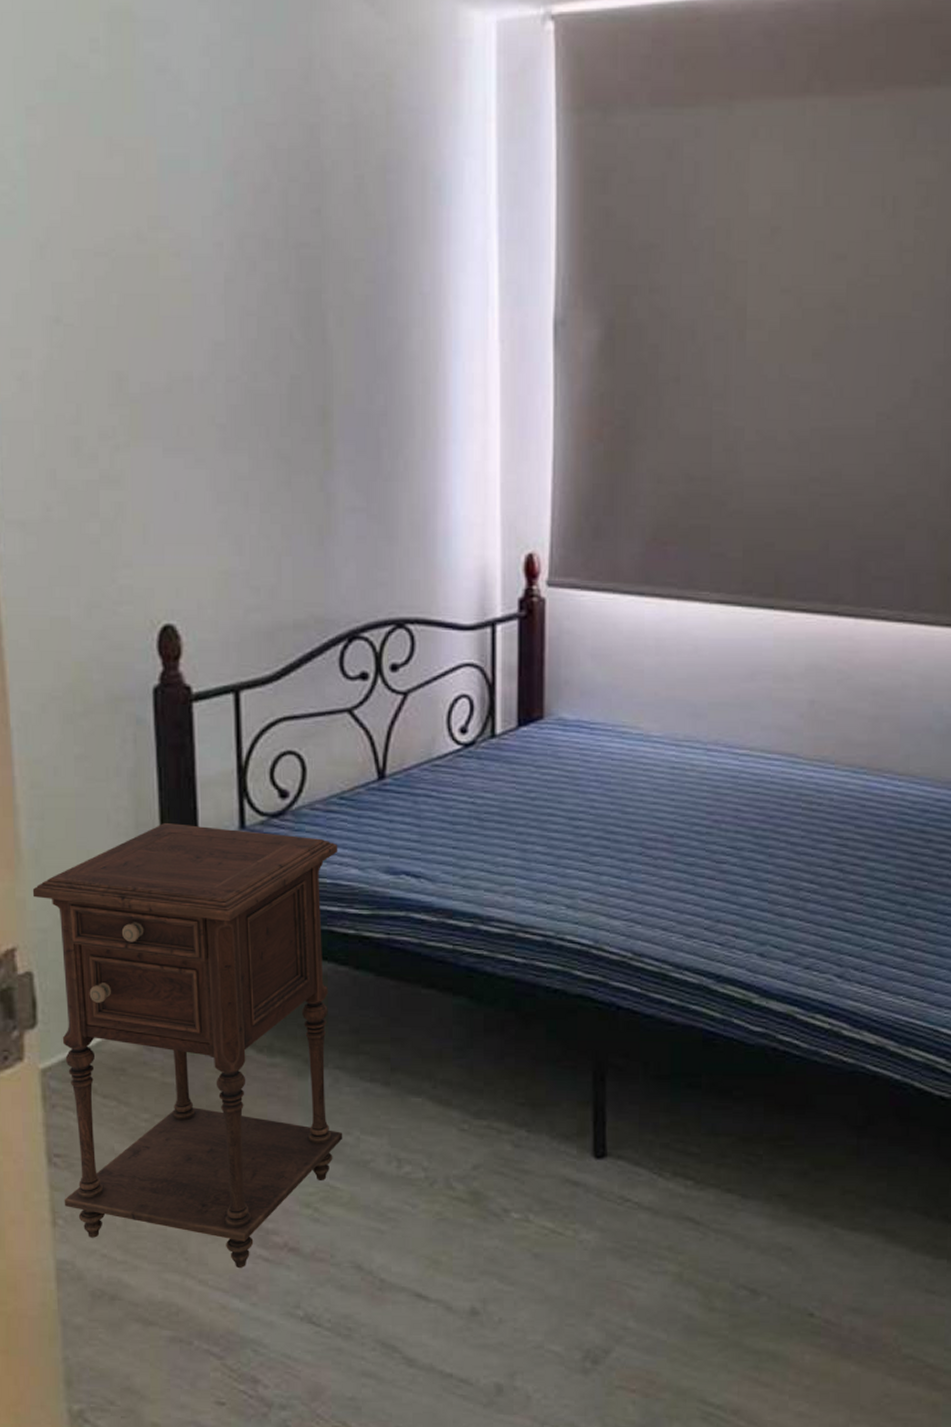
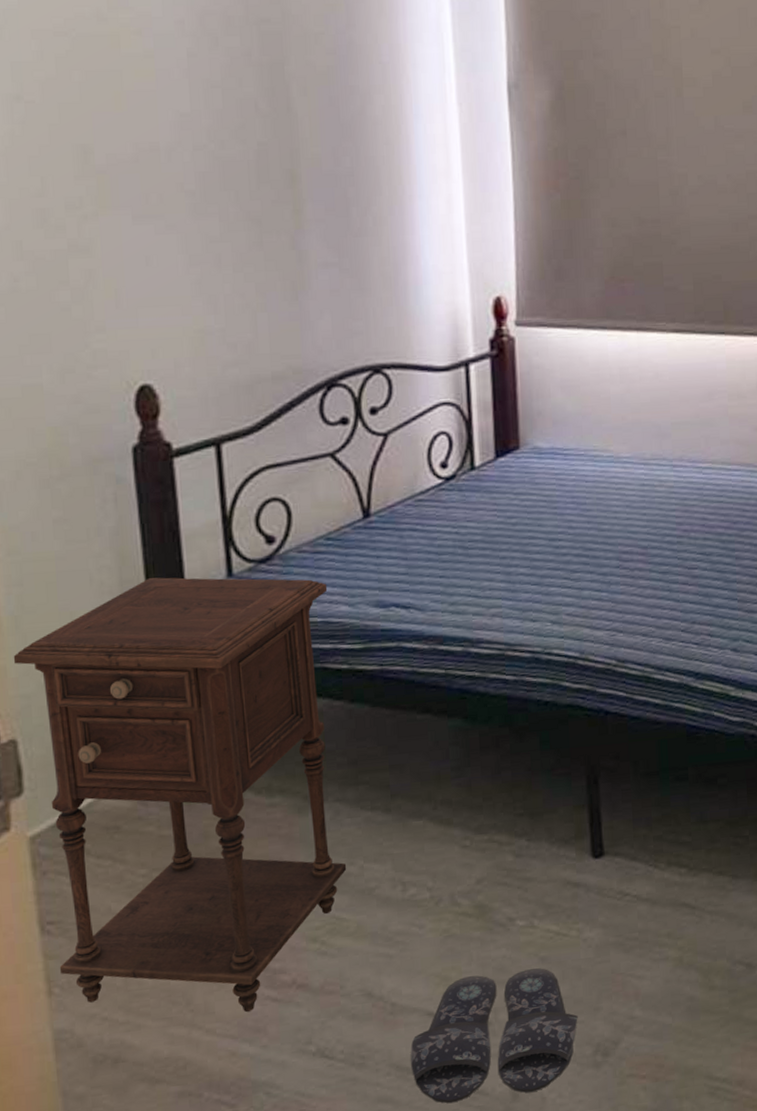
slippers: none [397,1263,569,1389] -> present [410,968,578,1104]

